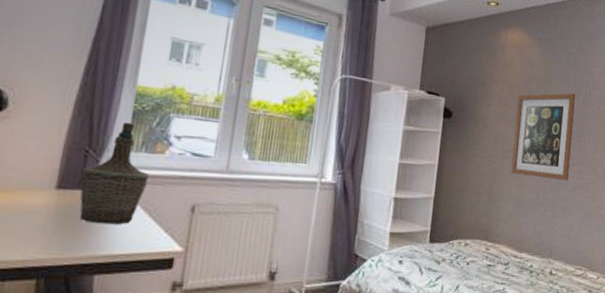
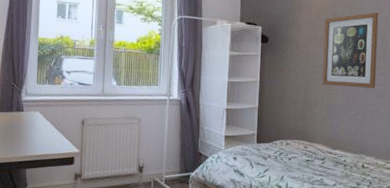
bottle: present [79,121,149,225] -> none [12,63,53,135]

